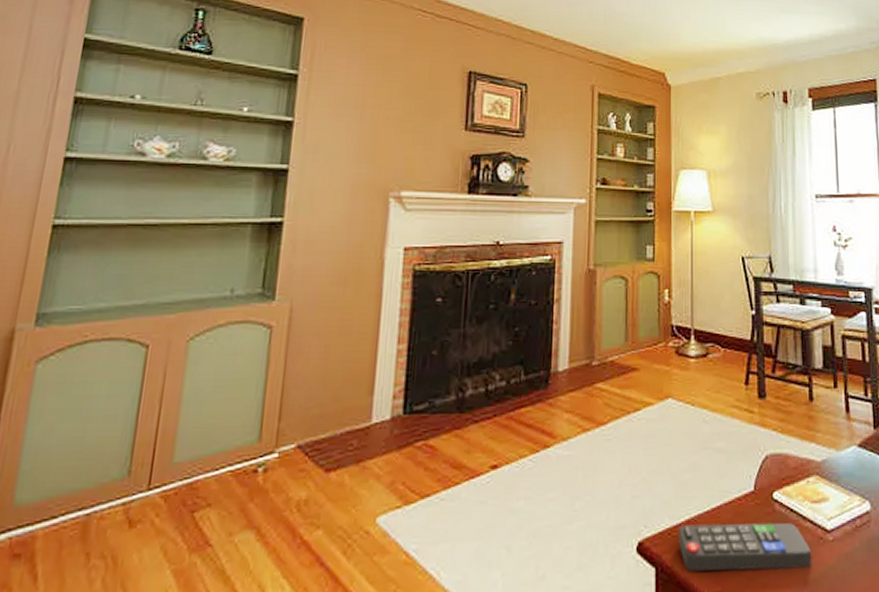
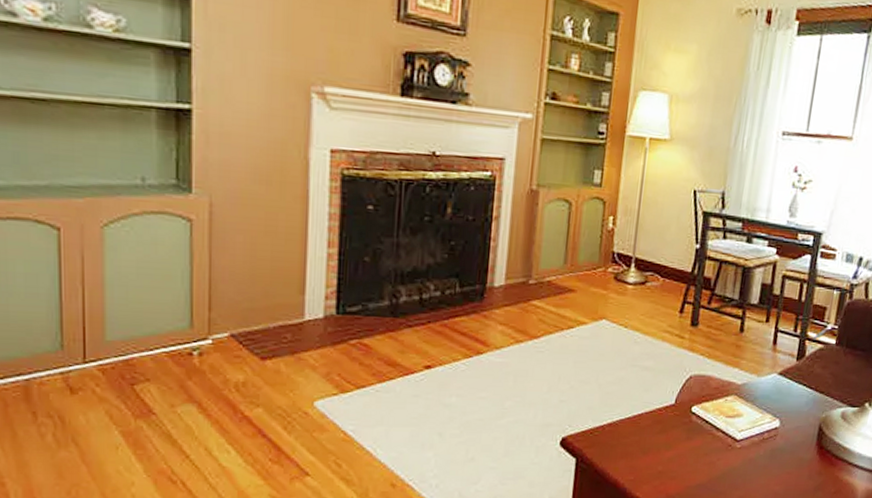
remote control: present [678,522,812,572] -> none [599,427,720,467]

